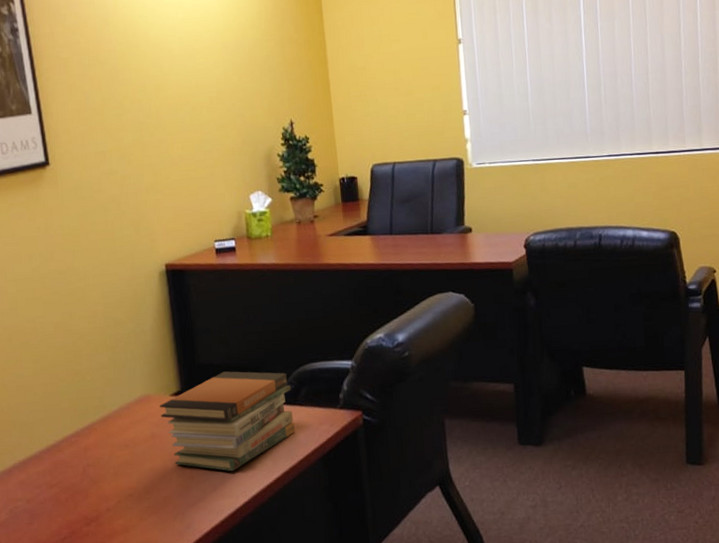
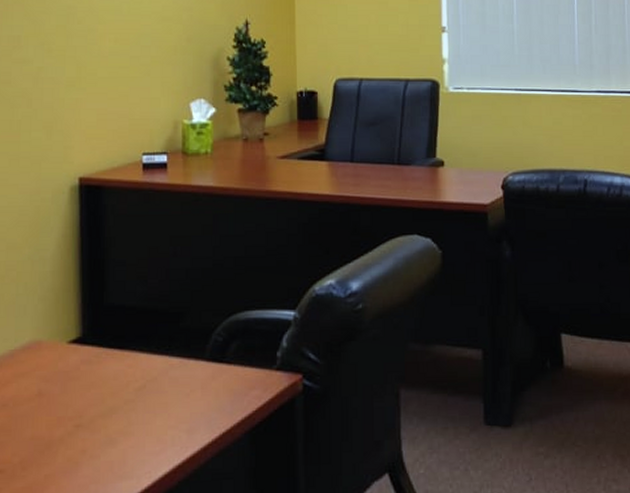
book stack: present [159,371,296,472] -> none [51,316,220,445]

